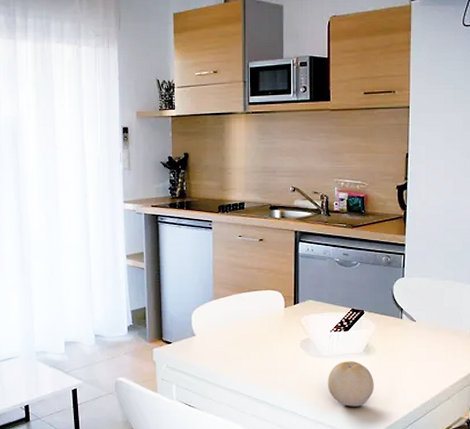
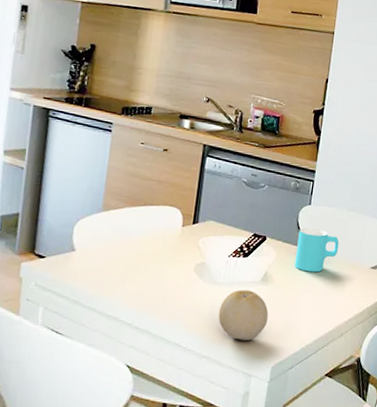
cup: none [394,298,437,341] -> present [294,227,340,273]

